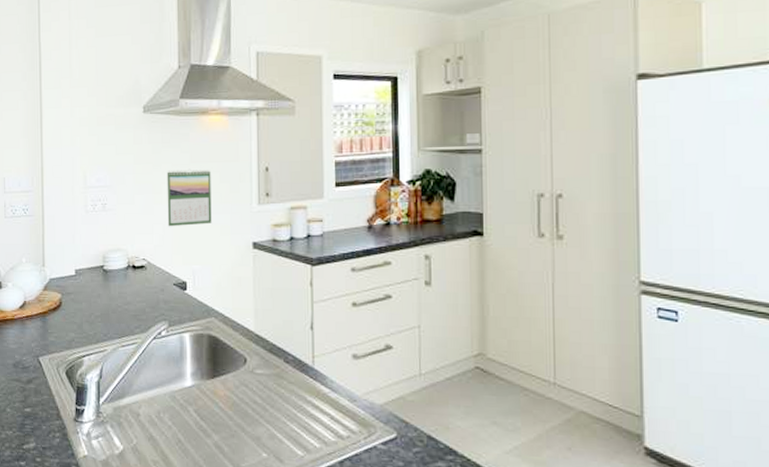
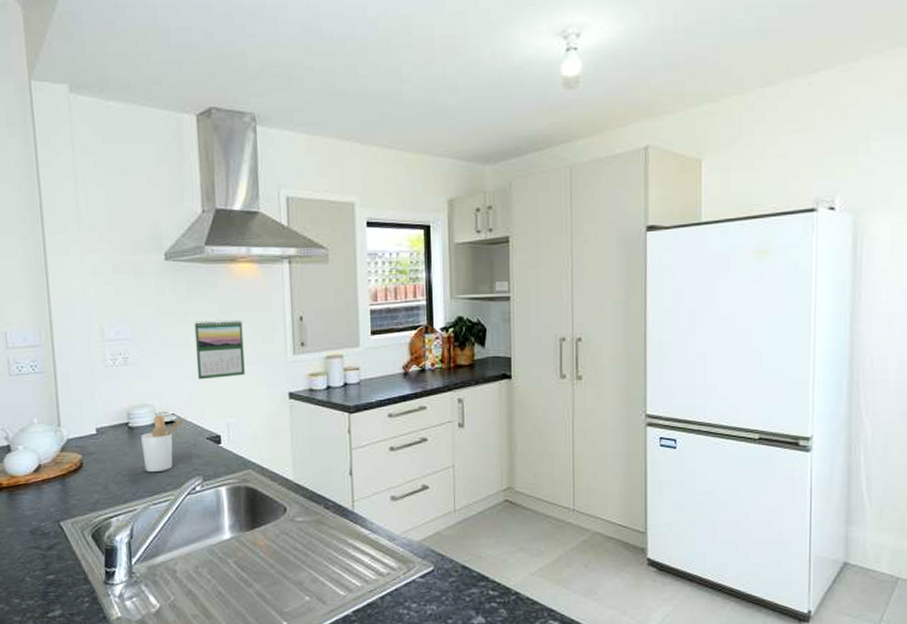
utensil holder: none [113,259,155,315] -> present [140,415,186,473]

